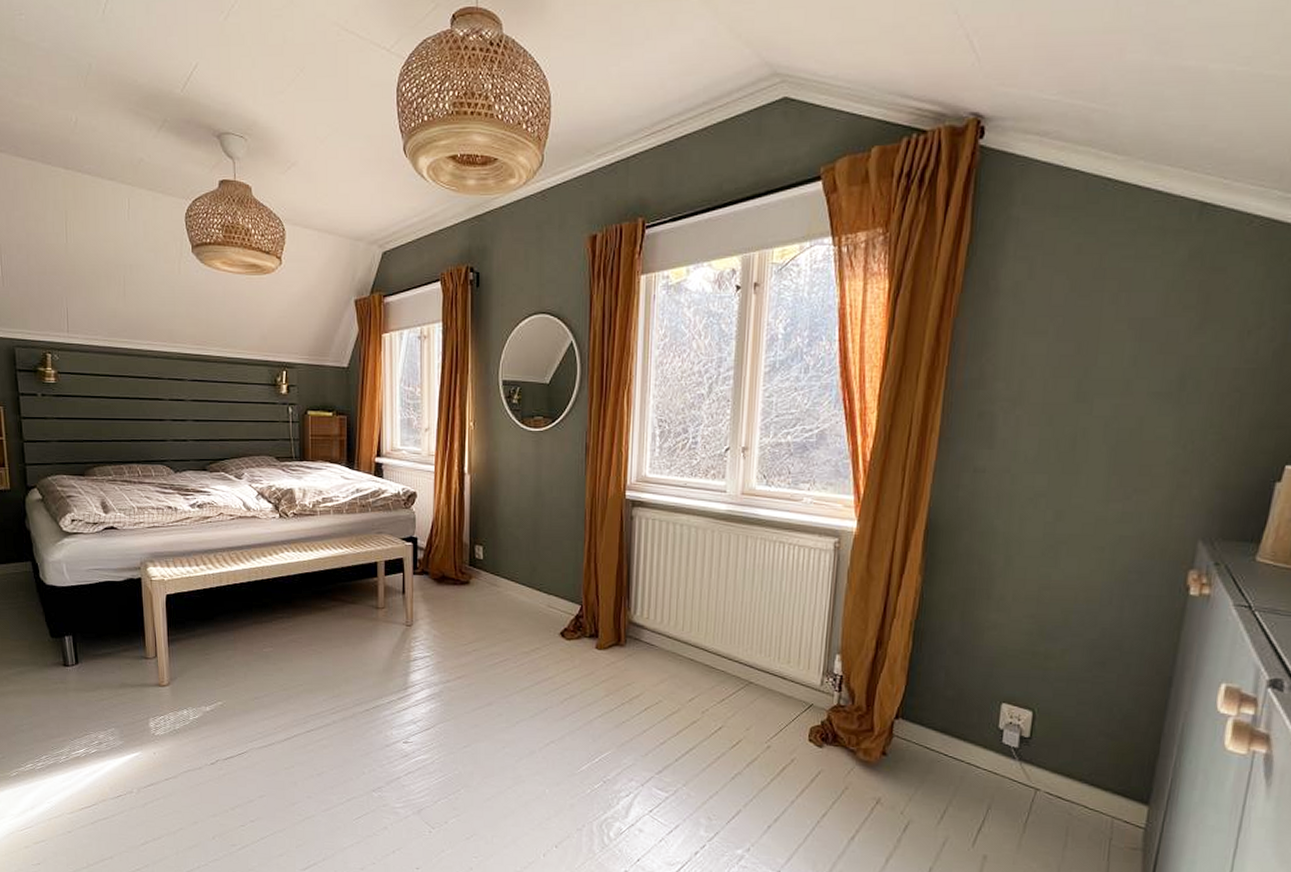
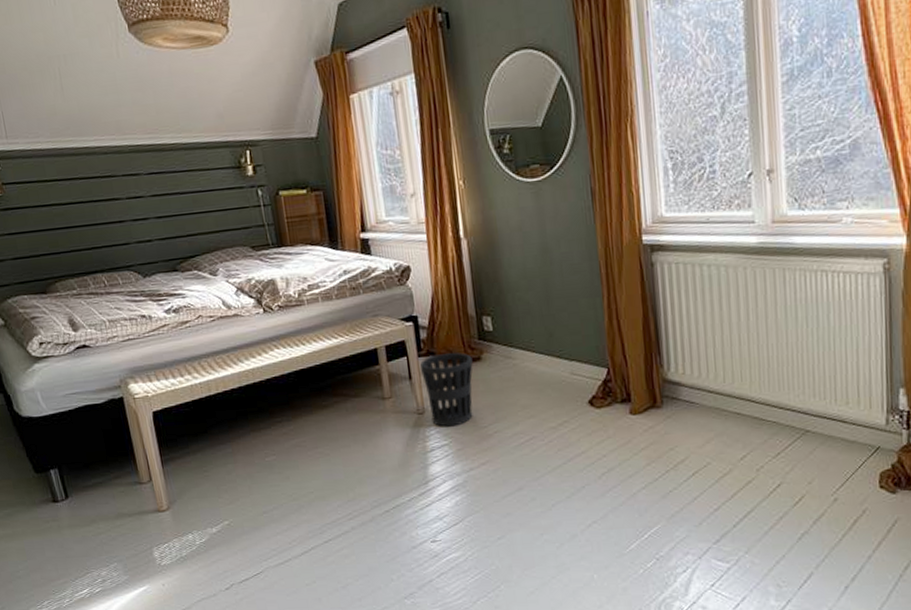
wastebasket: none [414,574,461,641] -> present [420,353,473,427]

